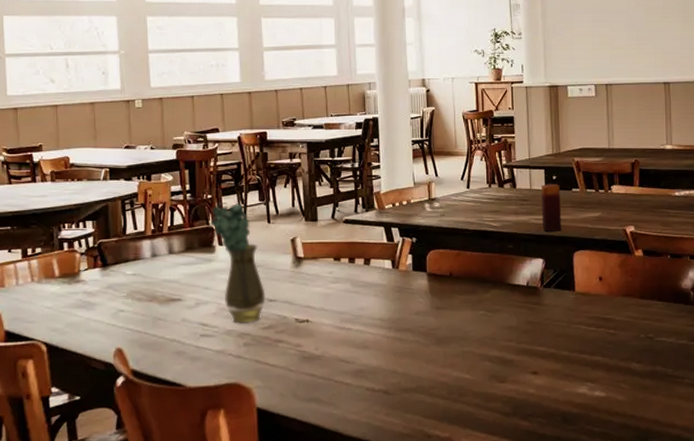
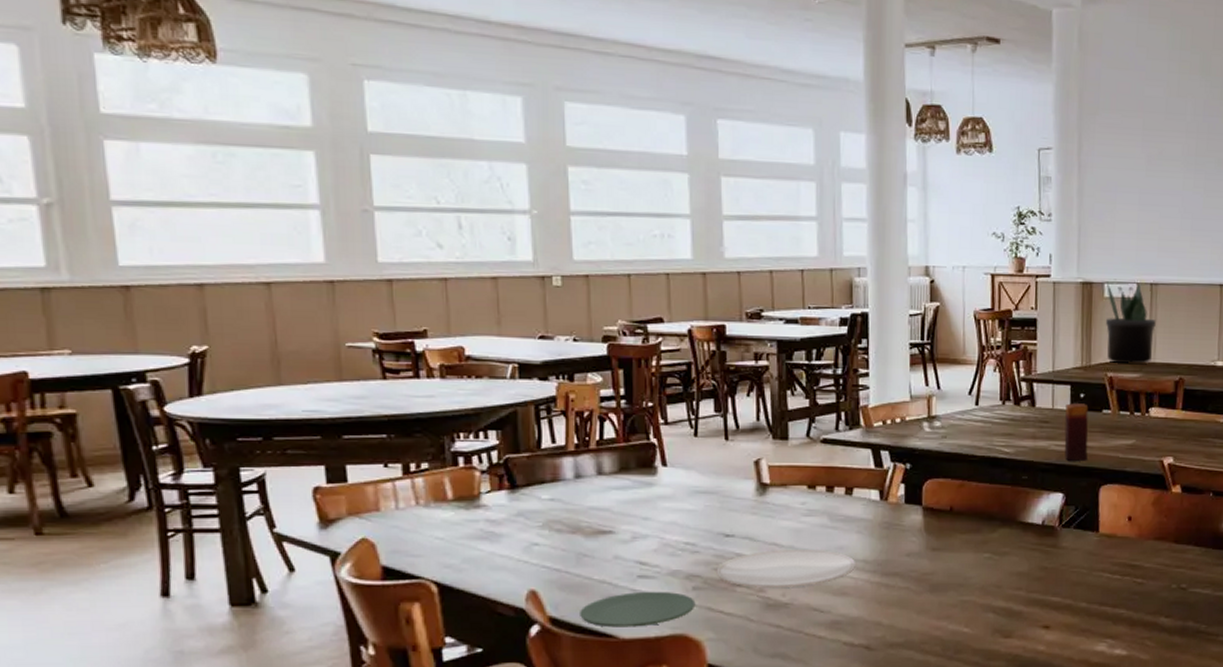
plate: none [155,347,246,378] -> present [580,591,696,628]
vase: present [209,199,266,323] -> none [650,408,721,563]
plate: none [262,310,374,344] -> present [716,549,855,589]
planter: none [570,84,612,150] -> present [1105,281,1156,364]

